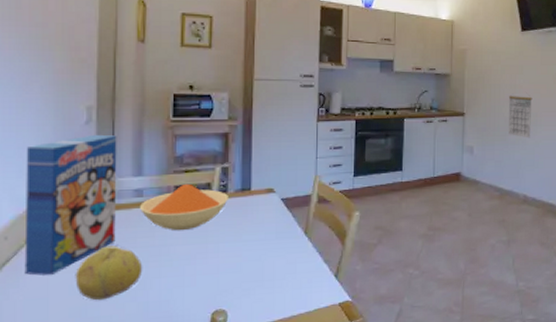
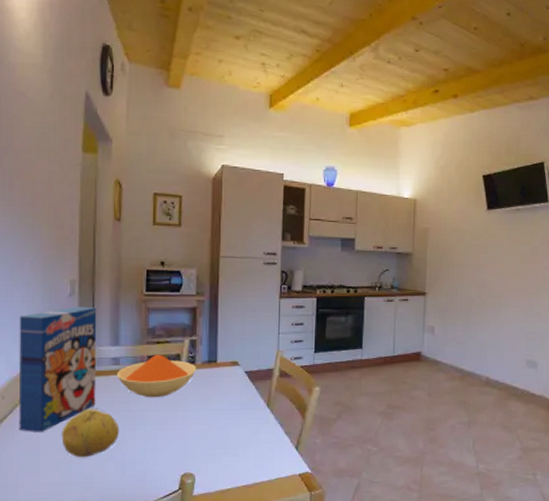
calendar: present [509,96,533,138] -> none [471,276,498,320]

